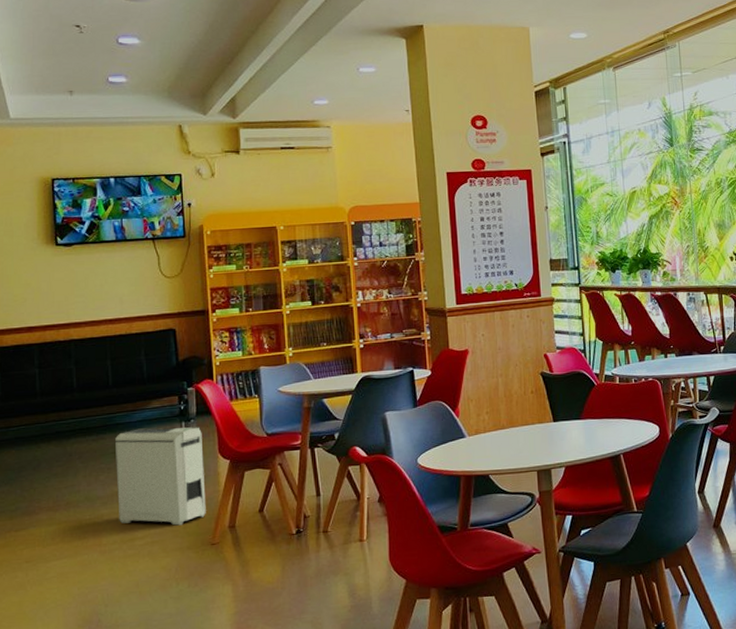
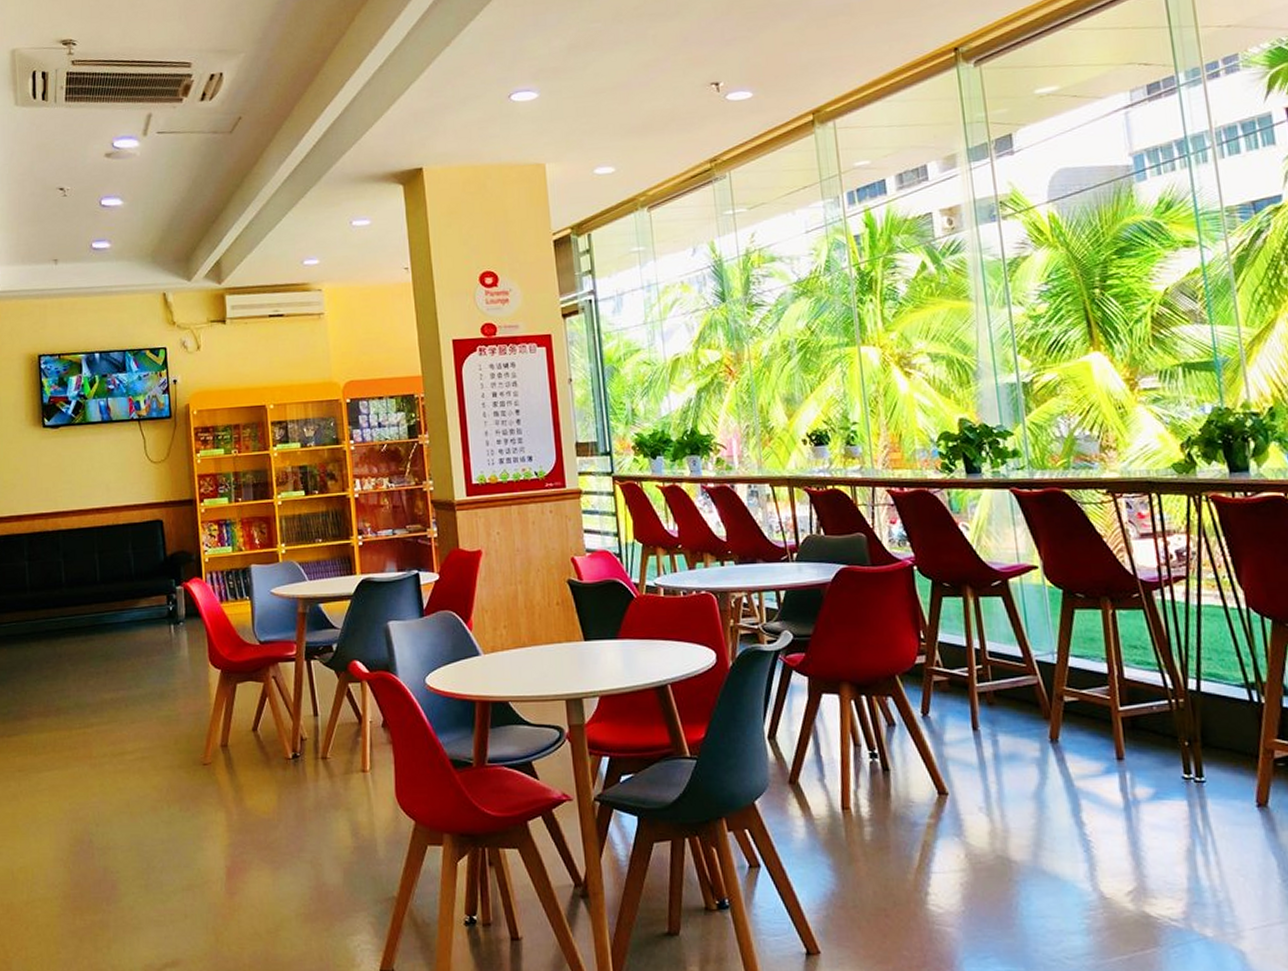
air purifier: present [115,427,206,526] -> none [104,630,197,741]

